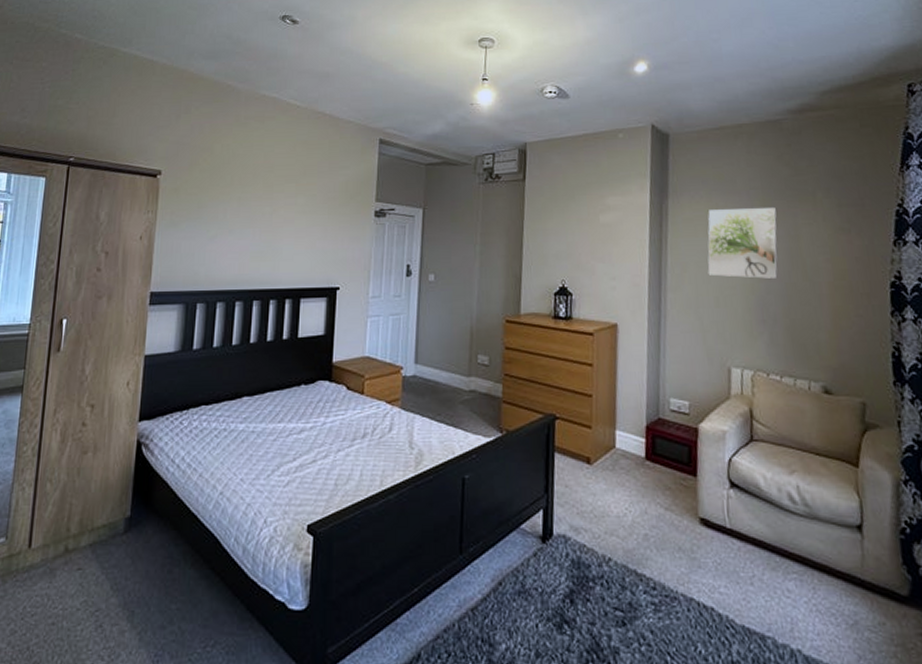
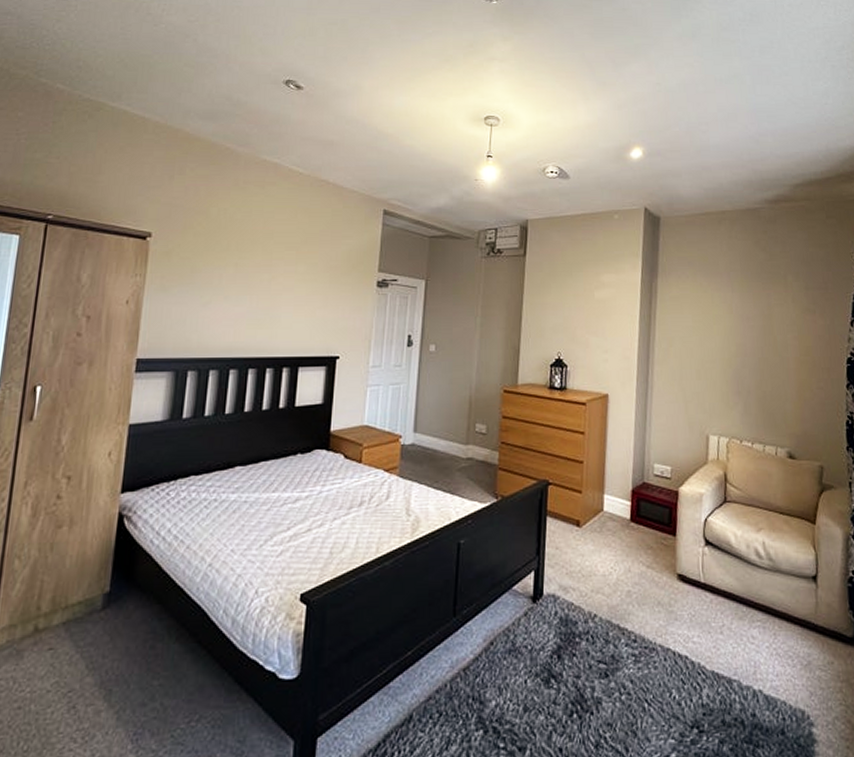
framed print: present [707,208,778,279] -> none [691,289,753,353]

